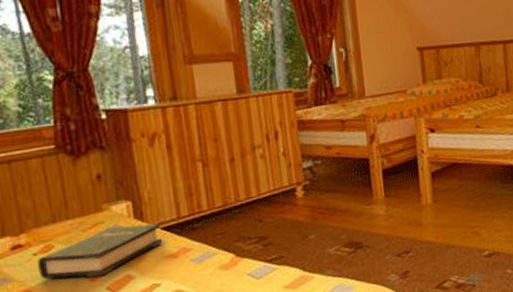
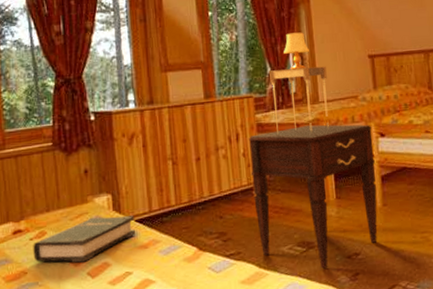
nightstand: none [288,120,428,269] -> present [248,124,378,269]
table lamp: none [310,22,377,132] -> present [269,32,329,135]

